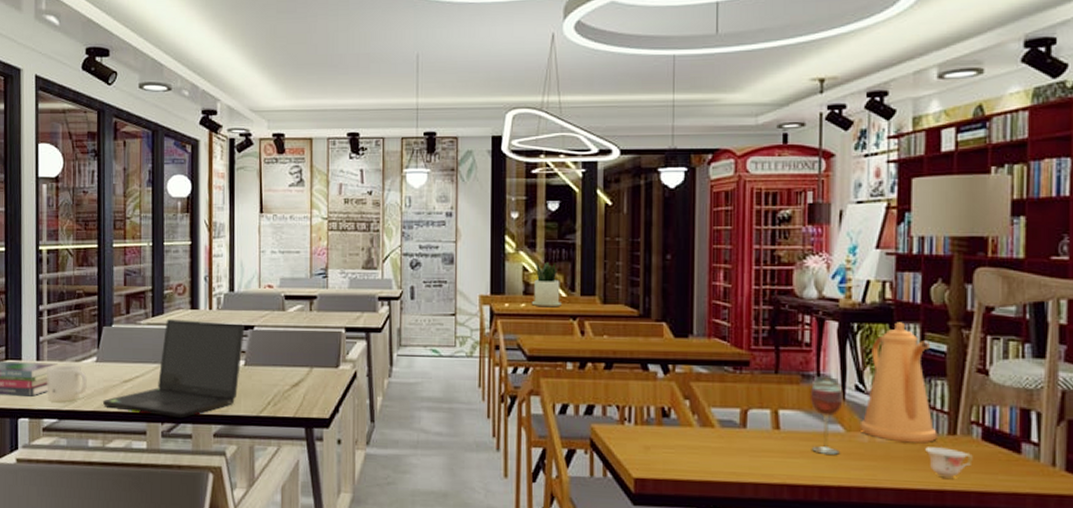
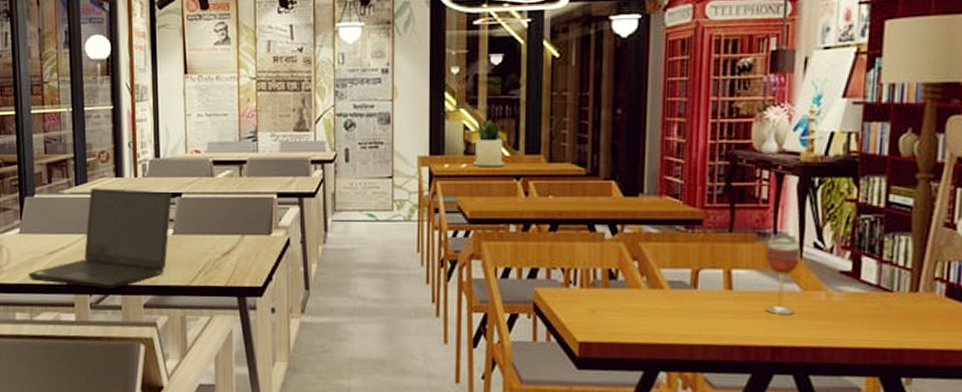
coffee pot: present [859,322,937,443] -> none [816,175,899,301]
teacup: present [925,447,973,478] -> none [885,305,935,337]

